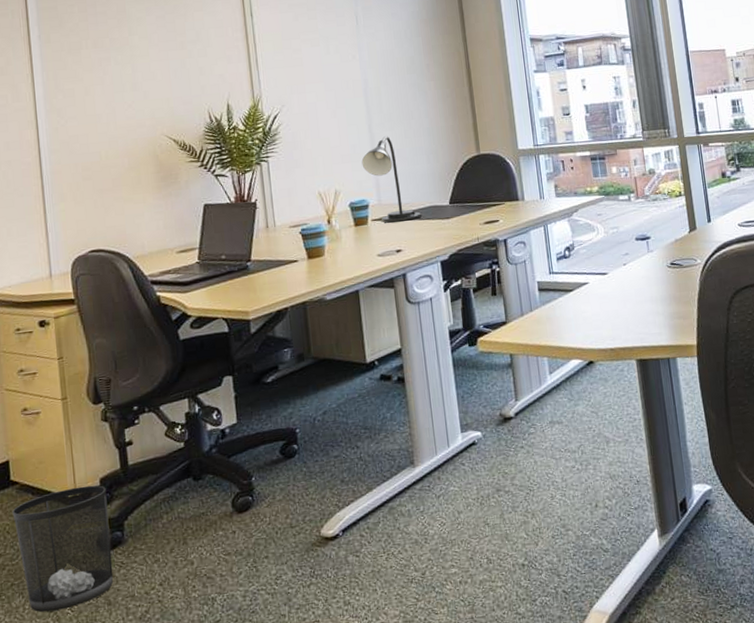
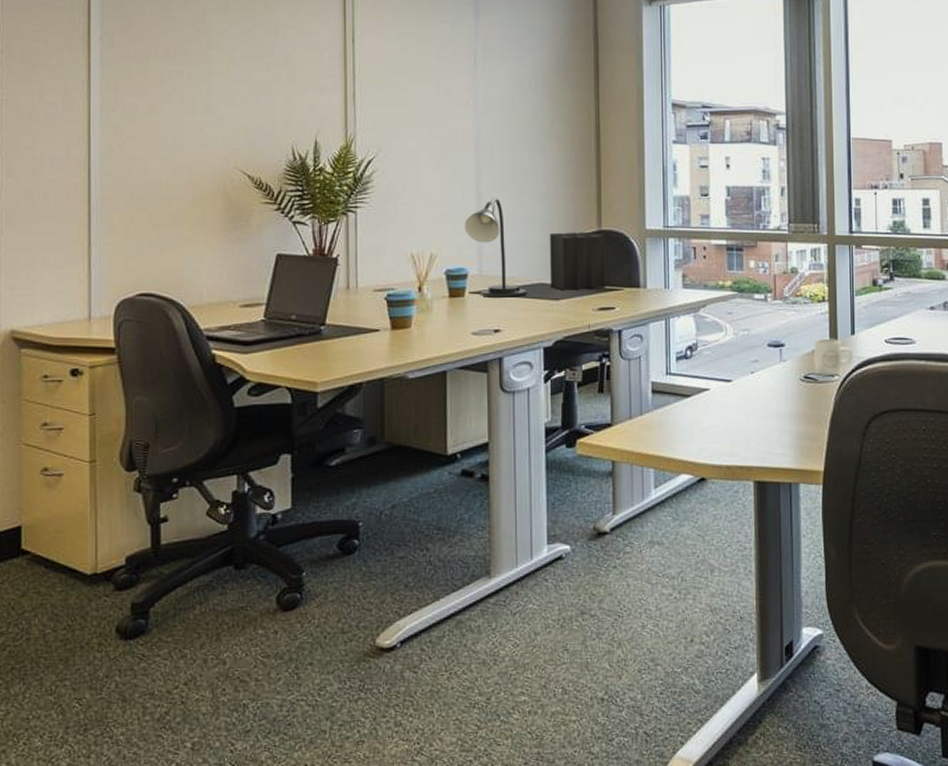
waste bin: present [12,485,114,613] -> none [20,563,132,703]
books: none [435,157,489,211] -> present [549,232,605,292]
mug: none [676,227,712,261] -> present [812,338,853,375]

